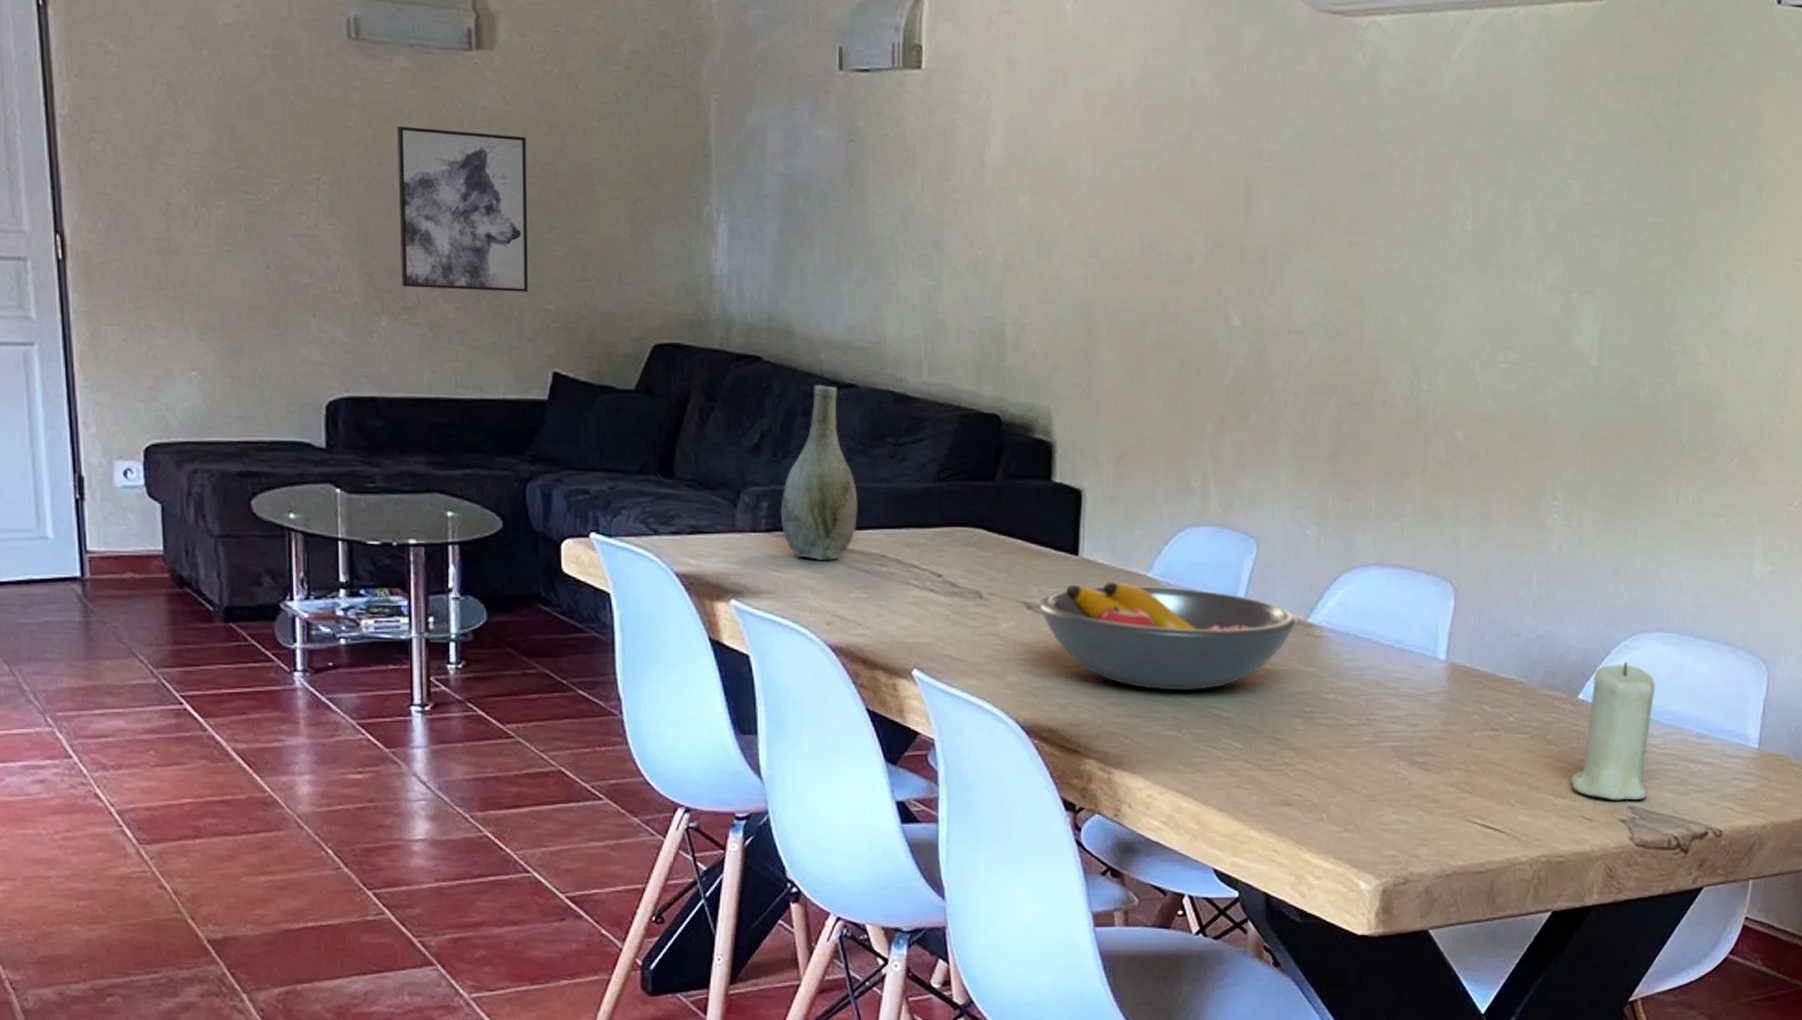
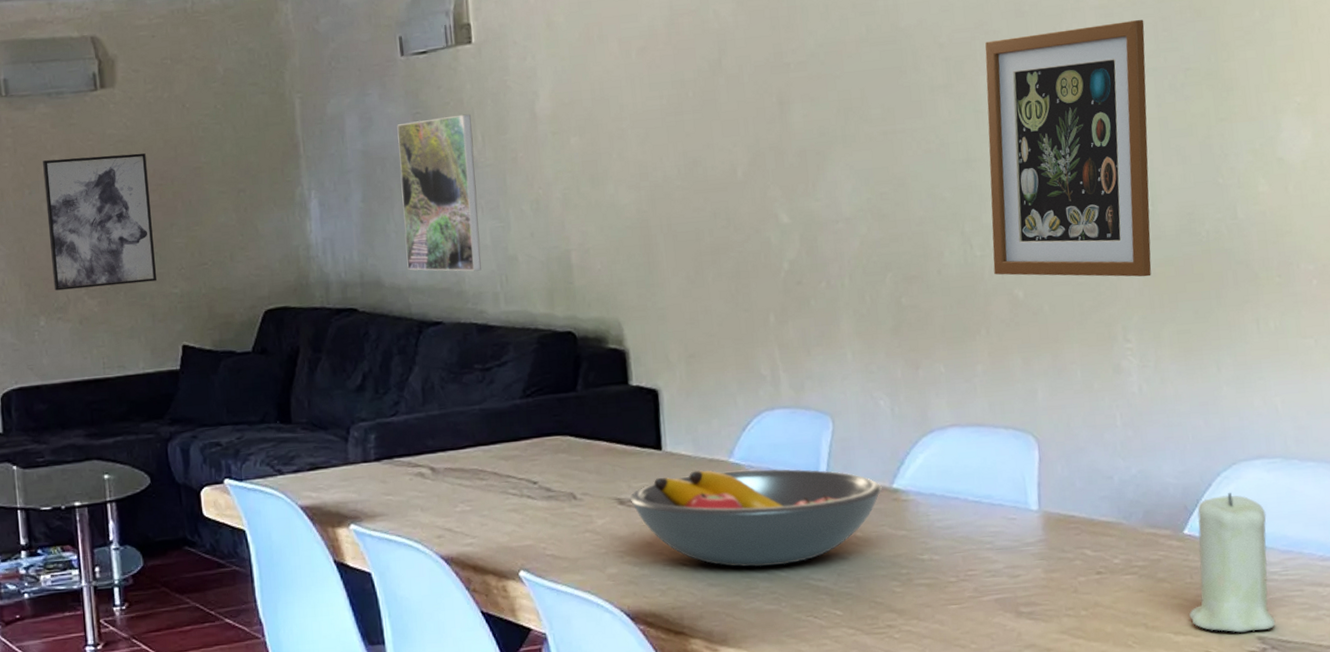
vase: present [780,384,858,560] -> none [386,325,456,481]
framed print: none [823,149,911,333] -> present [397,114,481,272]
wall art: none [1438,160,1620,434] -> present [985,20,1152,277]

